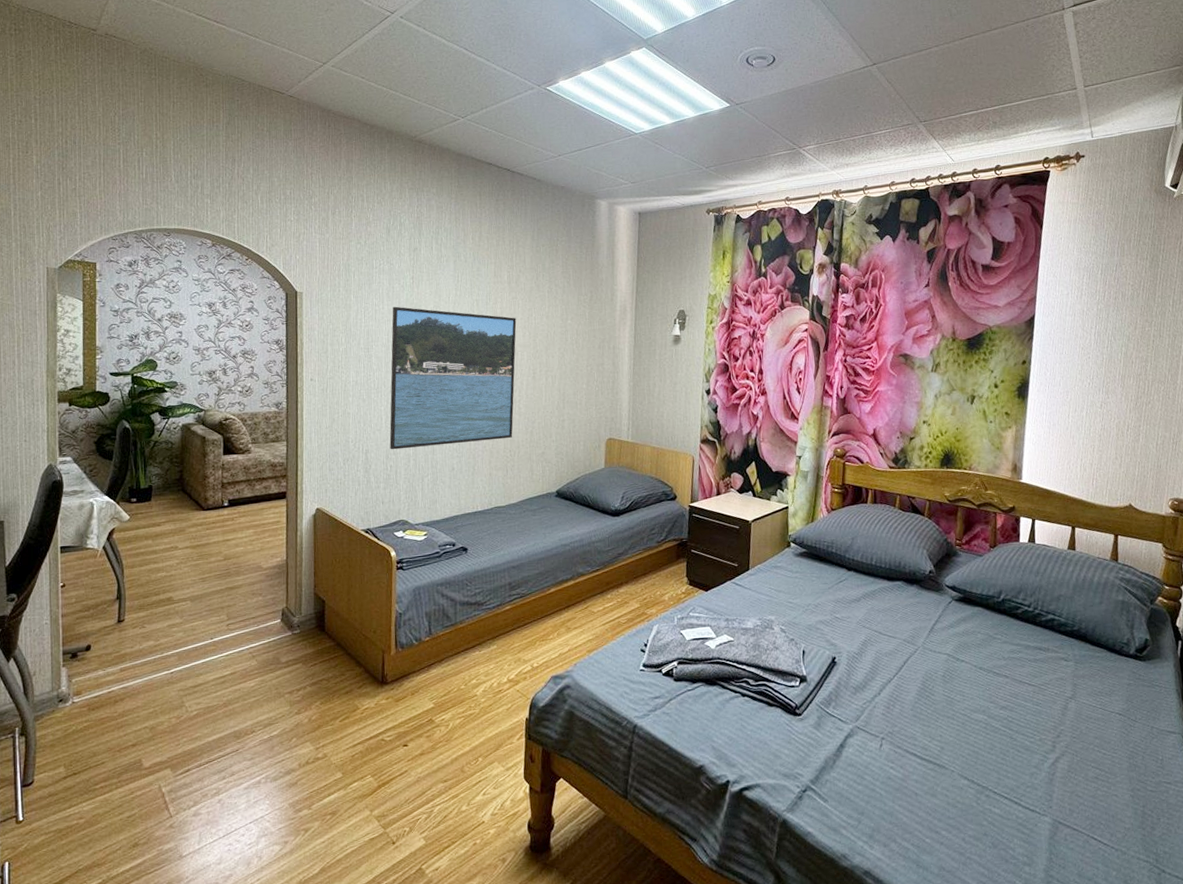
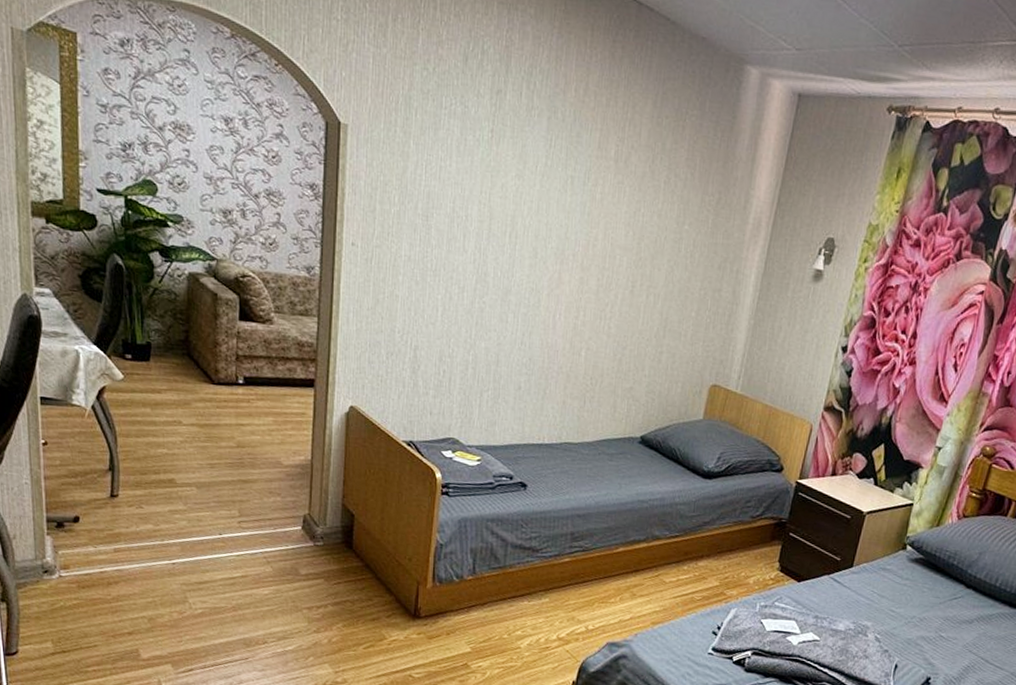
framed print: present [389,306,517,450] -> none [445,165,620,363]

